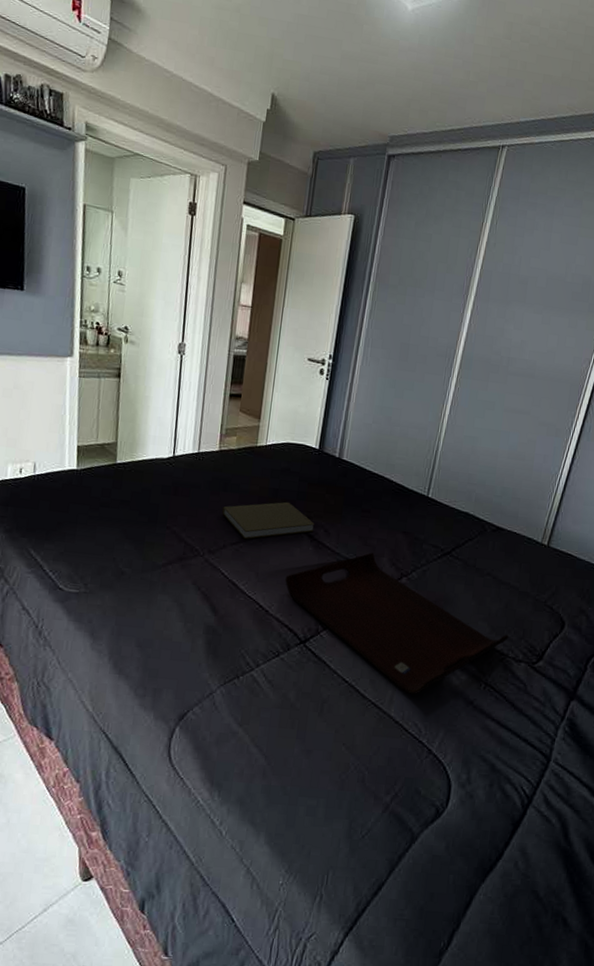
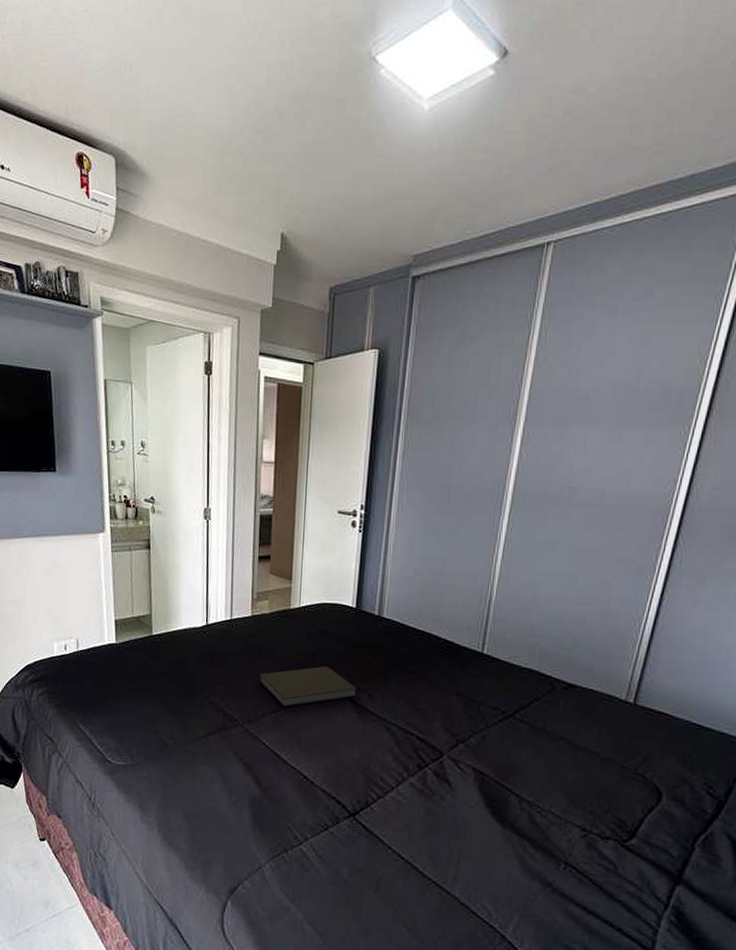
serving tray: present [285,552,509,694] -> none [329,717,591,874]

